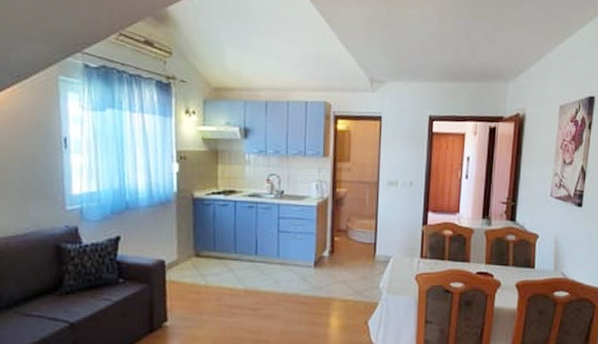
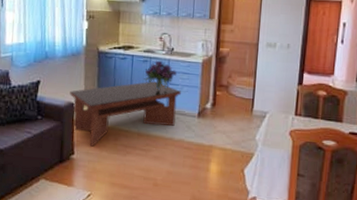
coffee table: none [159,230,295,310] -> present [69,81,182,147]
bouquet: none [250,205,289,239] -> present [144,60,178,90]

